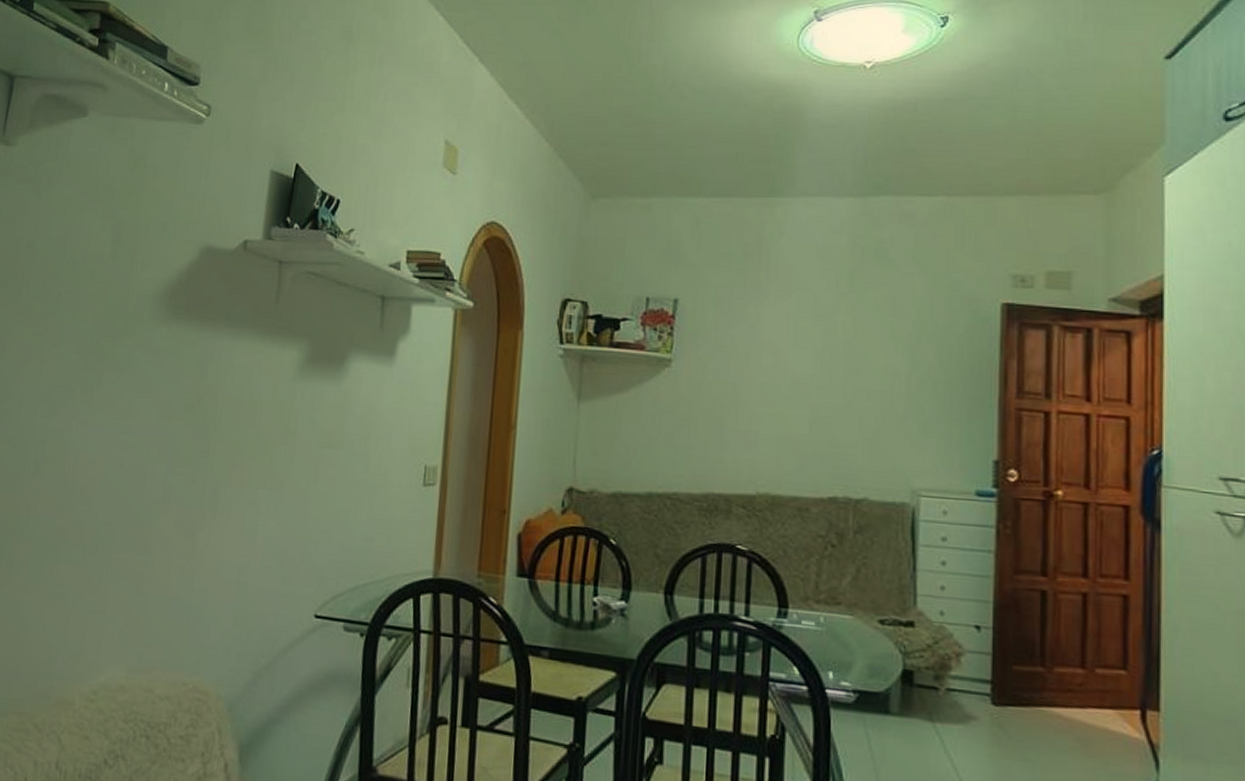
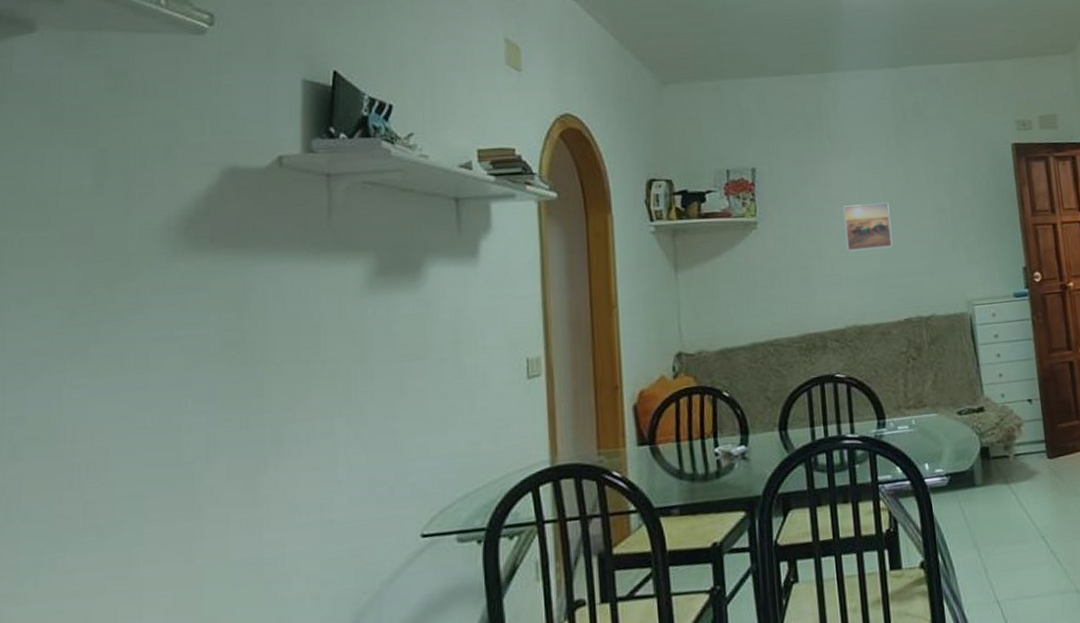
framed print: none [771,354,829,411] -> present [843,202,893,252]

